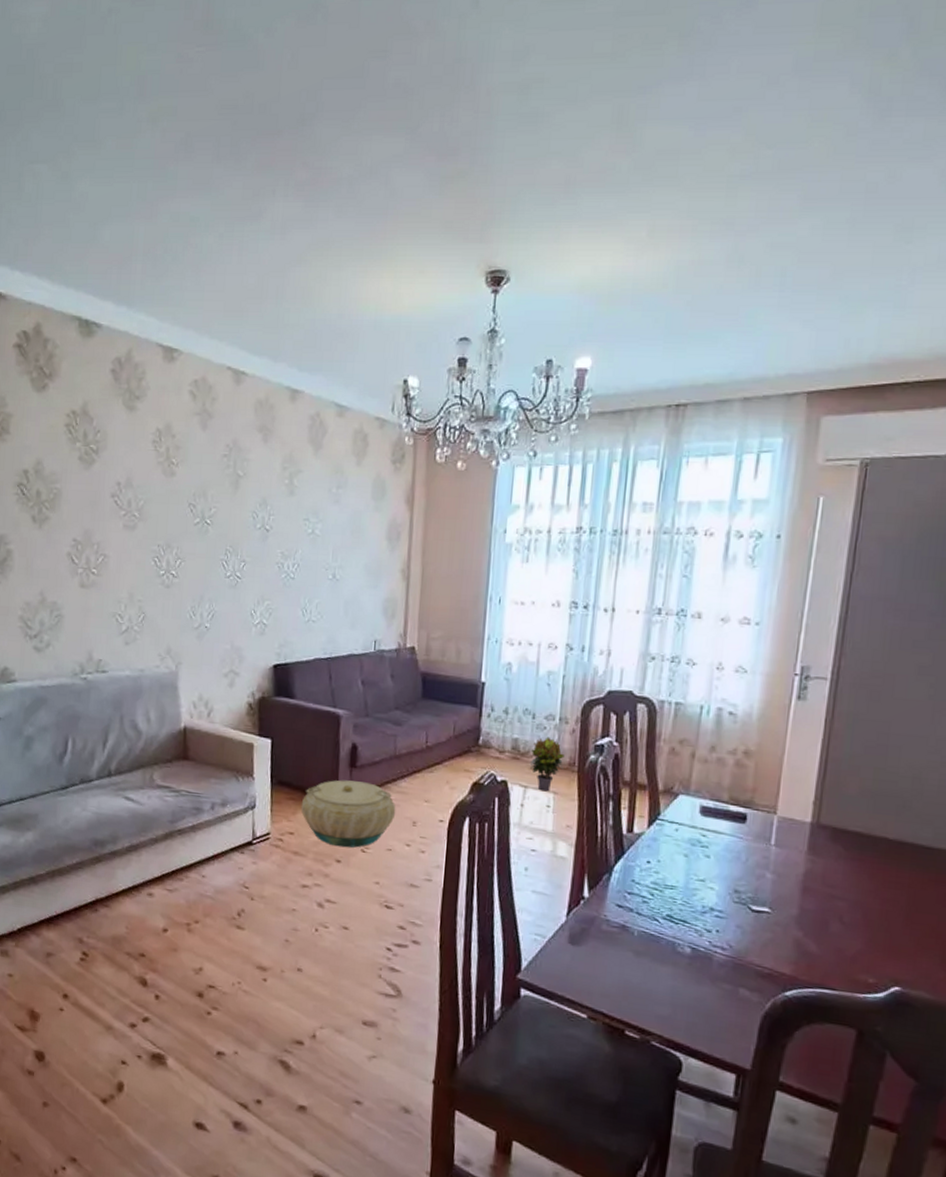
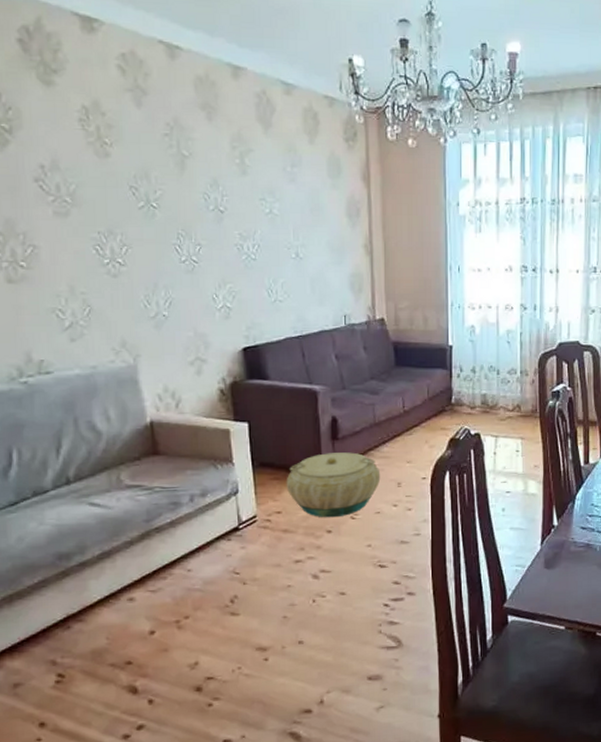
potted plant: present [529,736,565,792] -> none [498,389,527,438]

